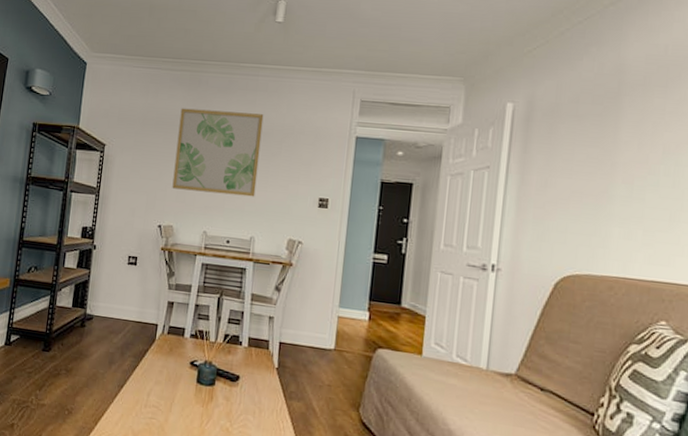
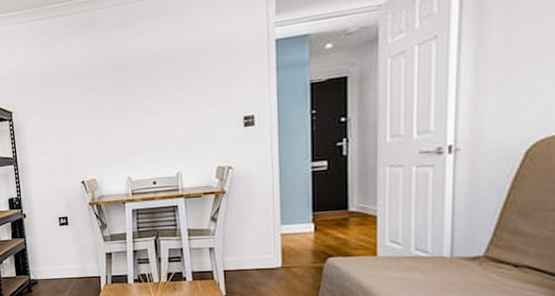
wall art: present [172,108,264,197] -> none [80,40,175,142]

